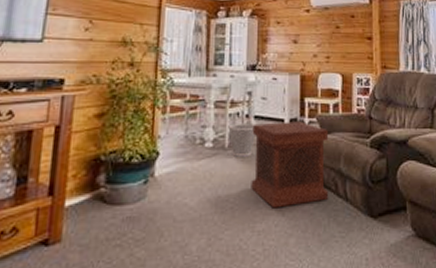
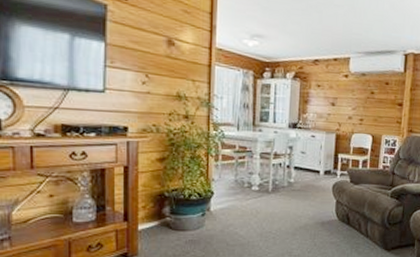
wastebasket: present [228,124,255,157] -> none [272,172,295,199]
side table: present [251,121,329,209] -> none [290,173,357,240]

